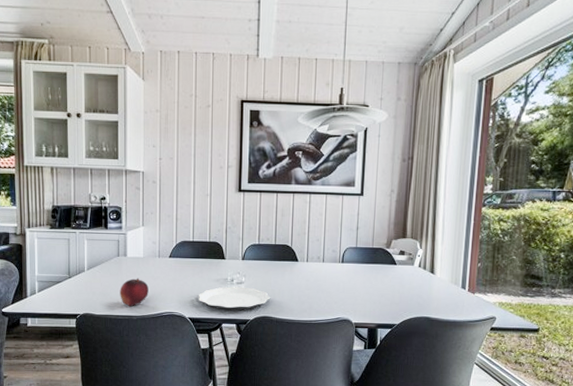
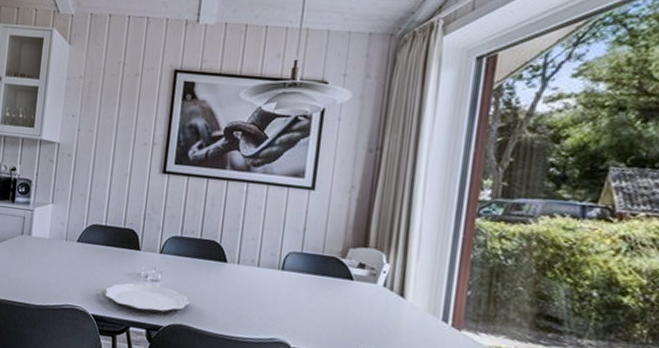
fruit: present [120,278,149,307] -> none [19,261,51,294]

